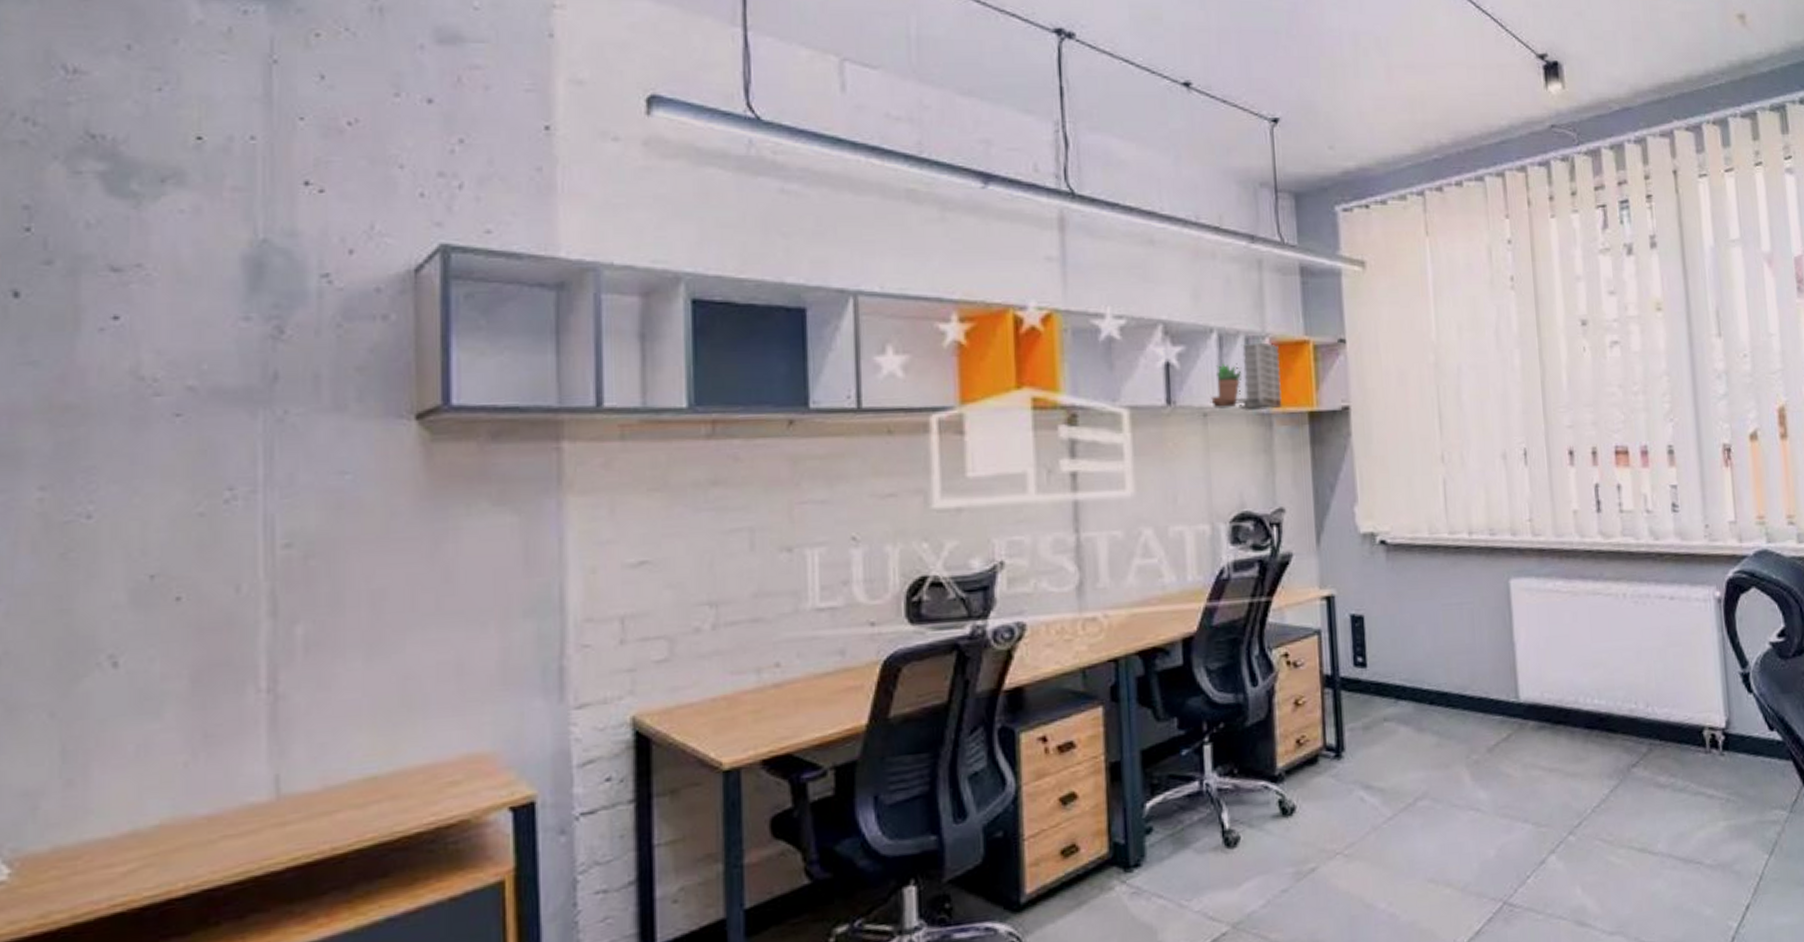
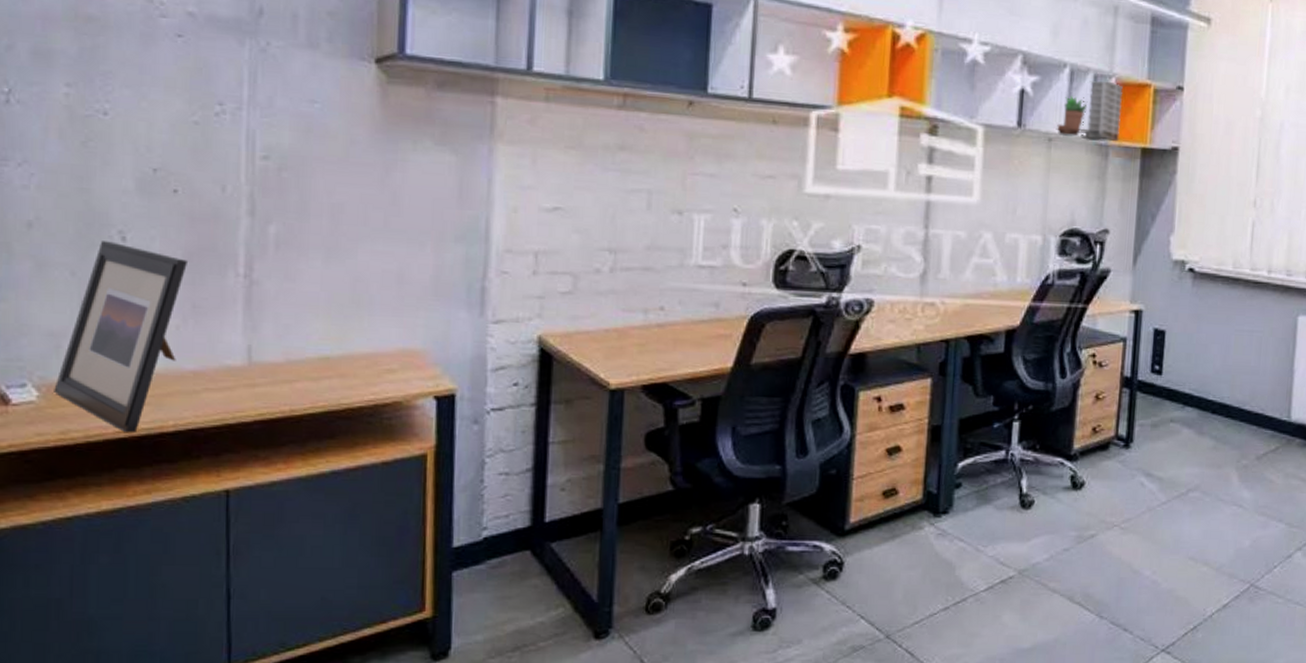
picture frame: none [30,669,197,906] -> present [54,241,189,433]

